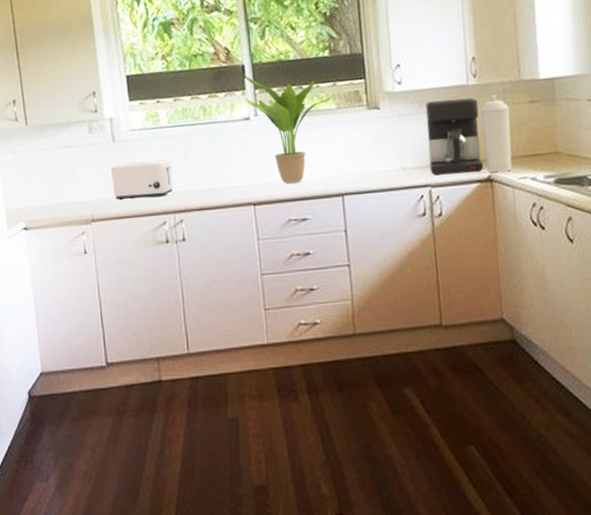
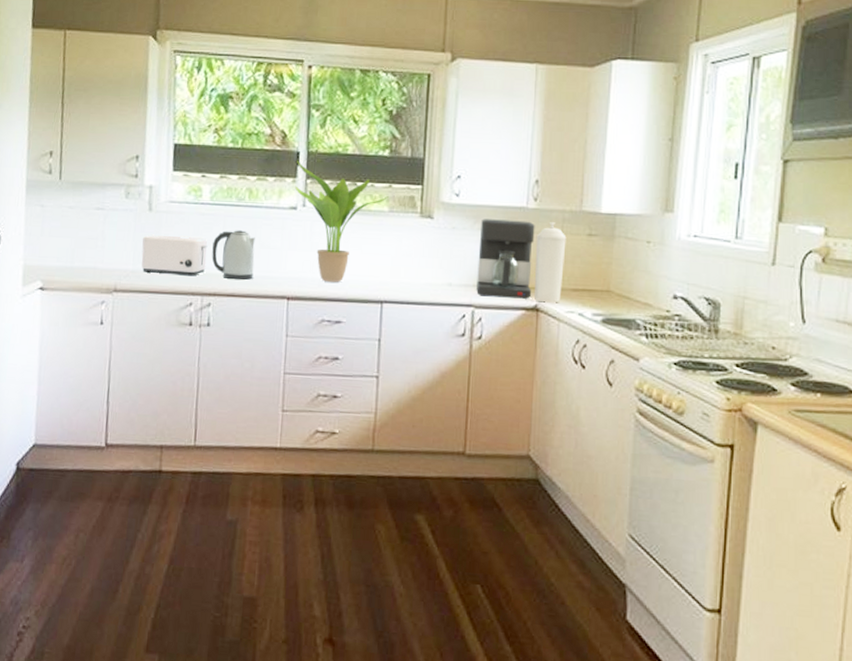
kettle: none [176,147,219,194] -> present [212,230,255,280]

